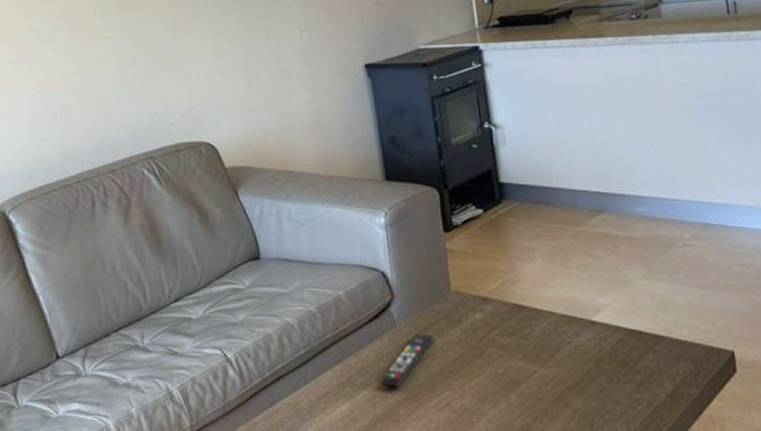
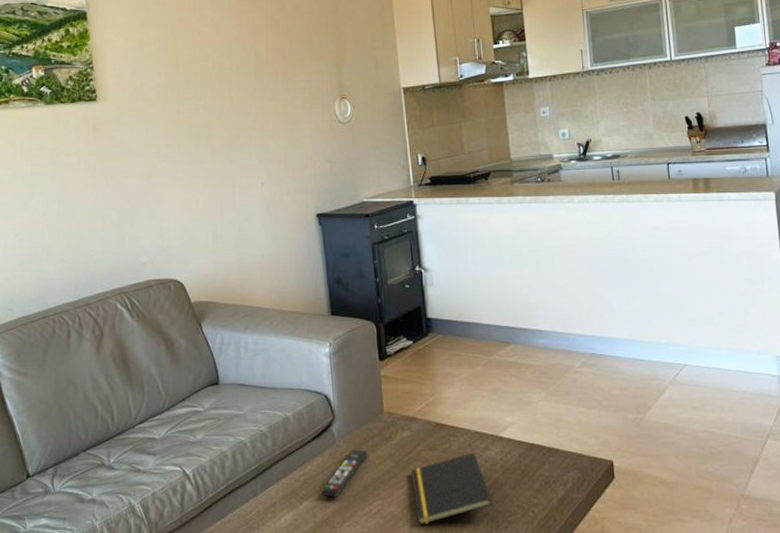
notepad: none [485,338,585,421] -> present [411,452,493,525]

